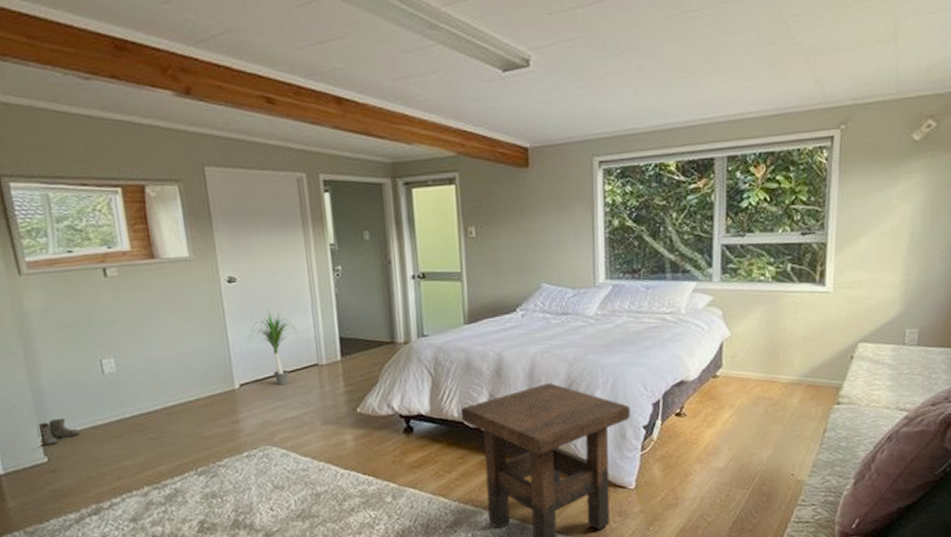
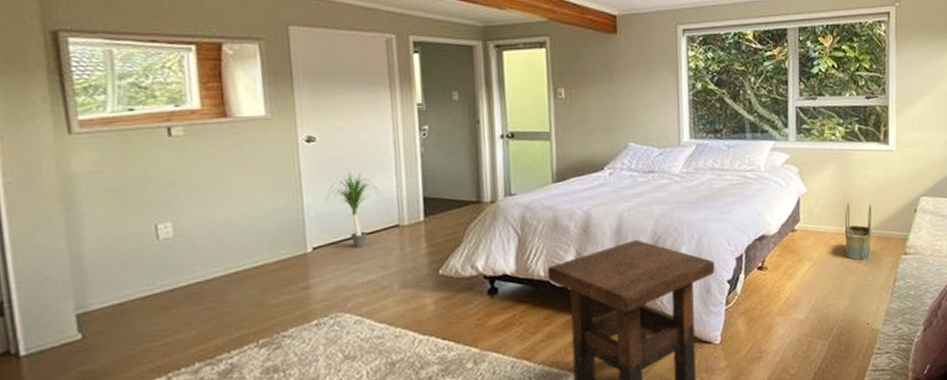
boots: present [36,417,79,446] -> none [72,289,123,322]
basket: none [771,347,802,409] -> present [844,201,872,260]

